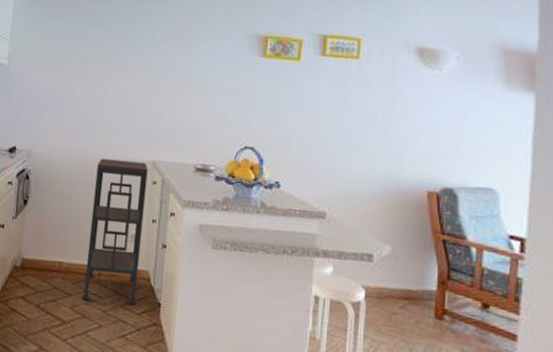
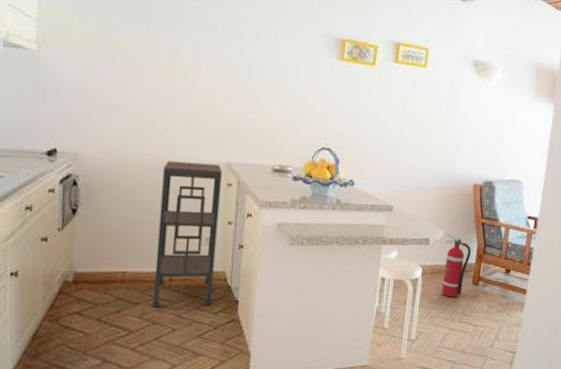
fire extinguisher: none [392,249,429,333] -> present [442,233,471,298]

